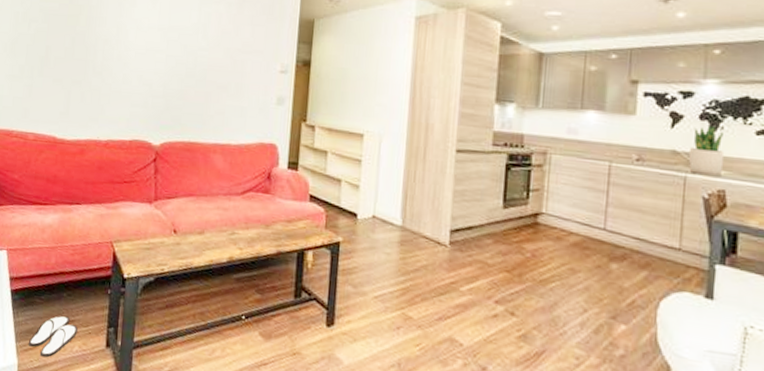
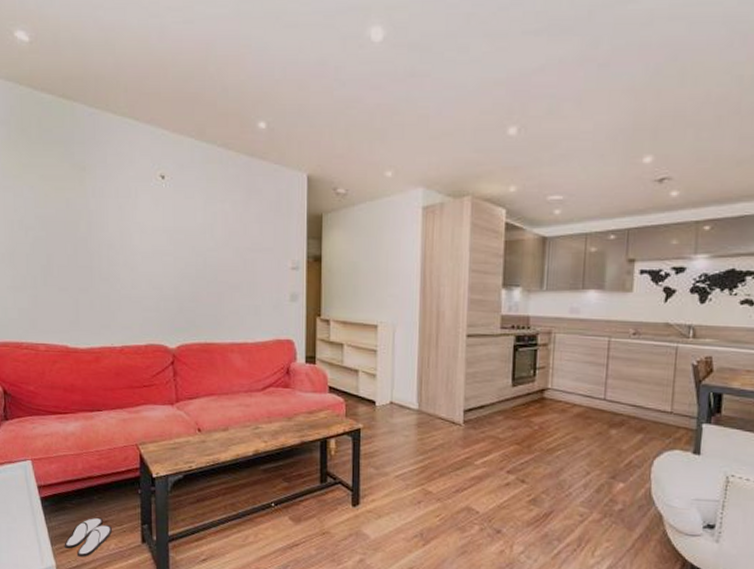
planter: present [688,125,725,177] -> none [680,297,713,345]

